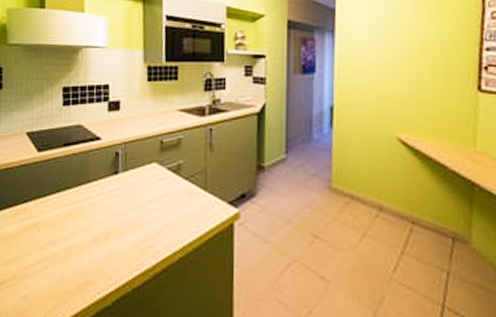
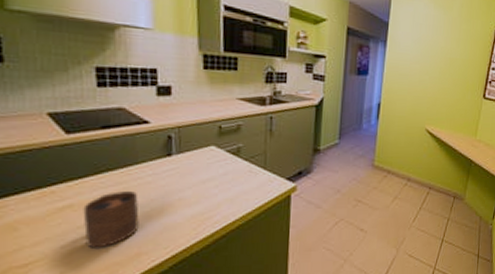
cup: none [44,211,89,272] -> present [83,191,139,248]

